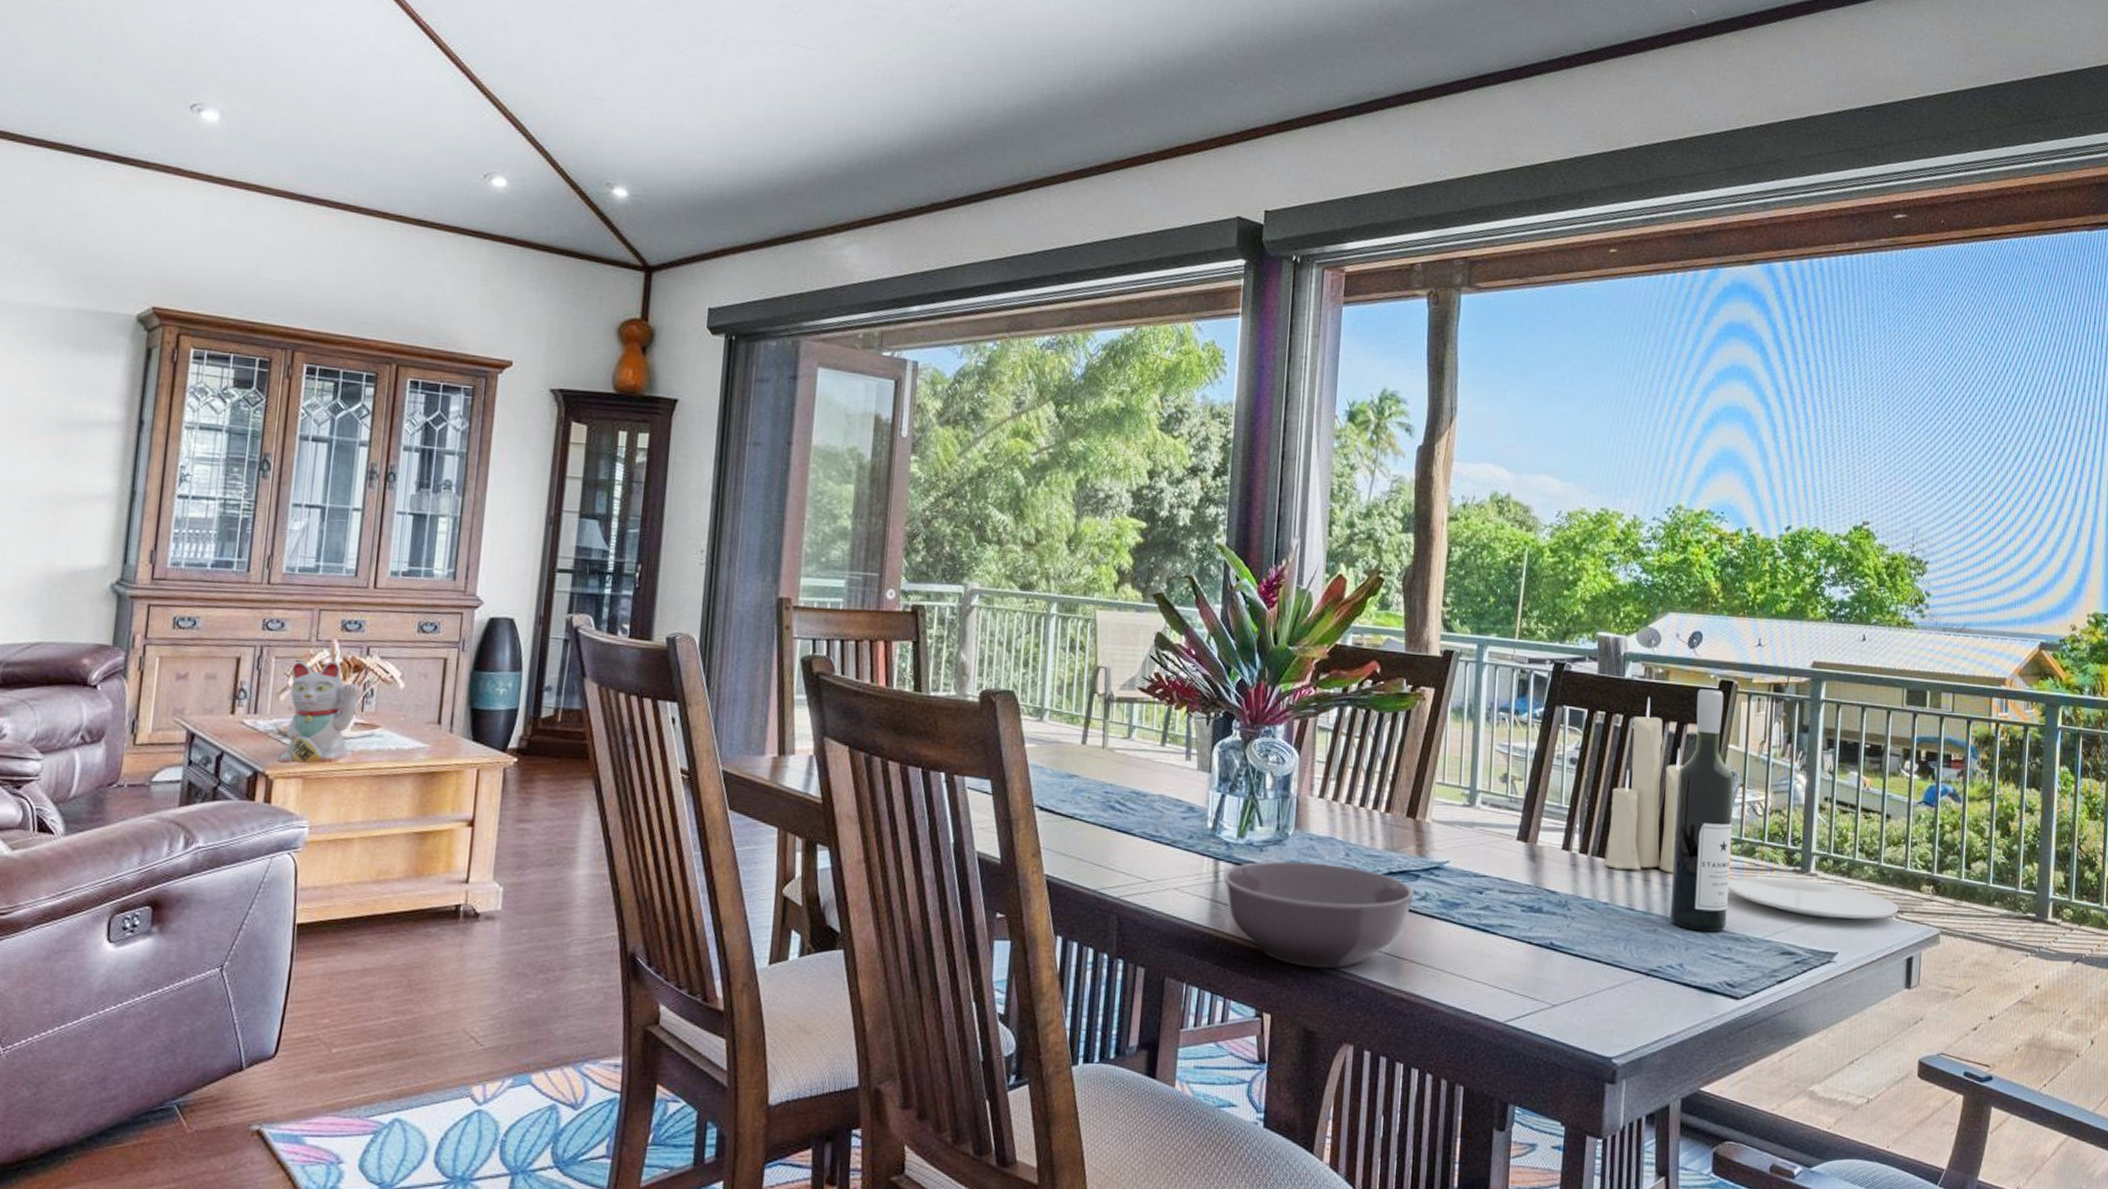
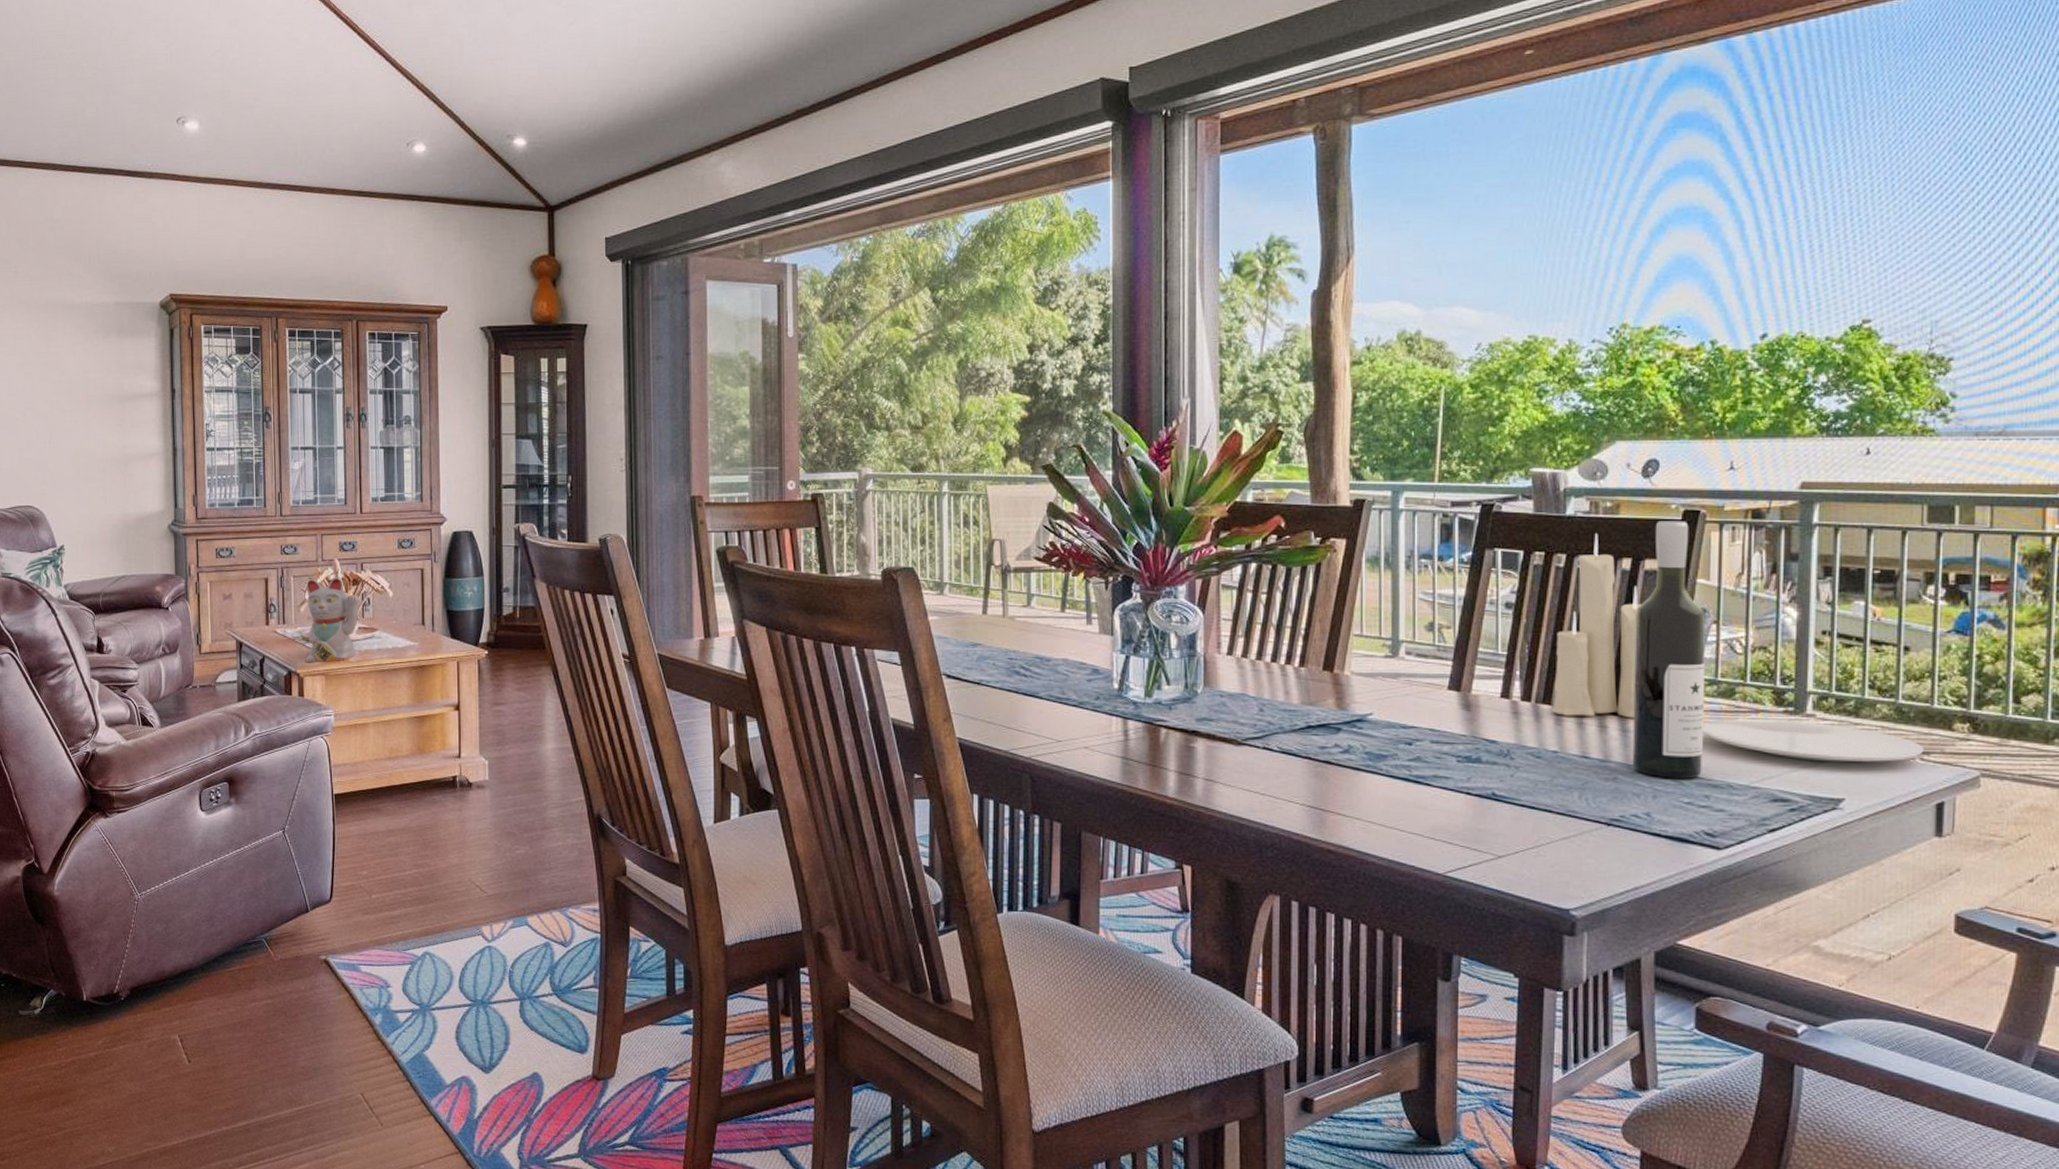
bowl: present [1223,861,1414,969] -> none [1133,718,1336,822]

